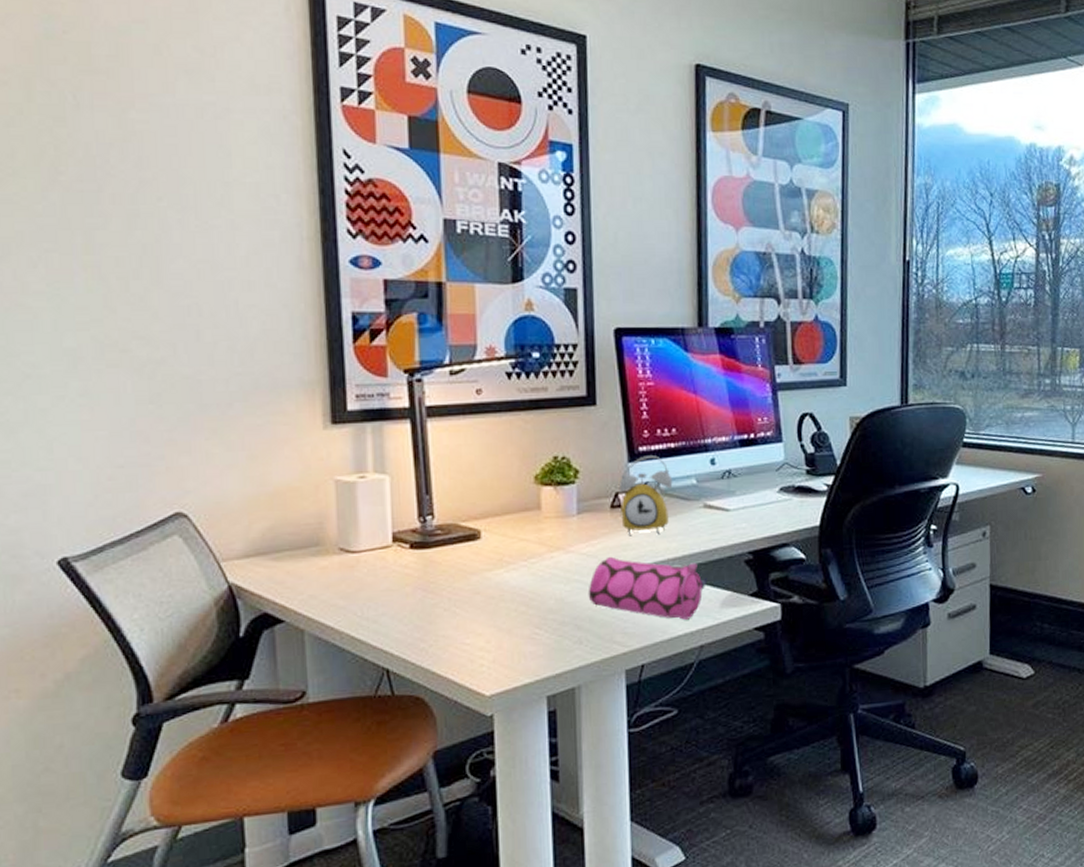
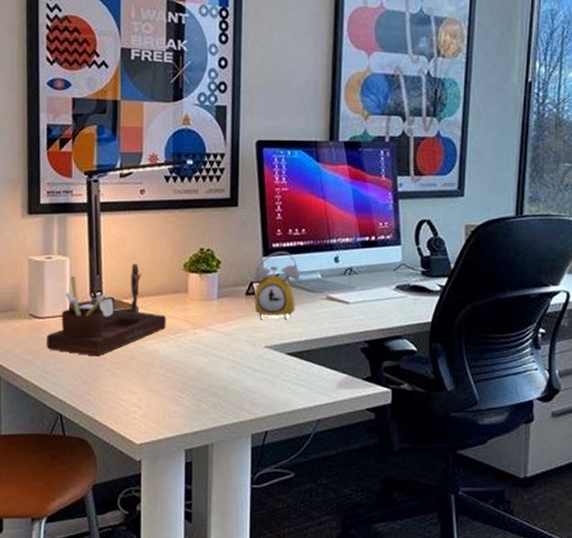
desk organizer: none [364,478,516,595] -> present [47,264,166,357]
pencil case: present [588,556,708,620] -> none [223,336,327,396]

